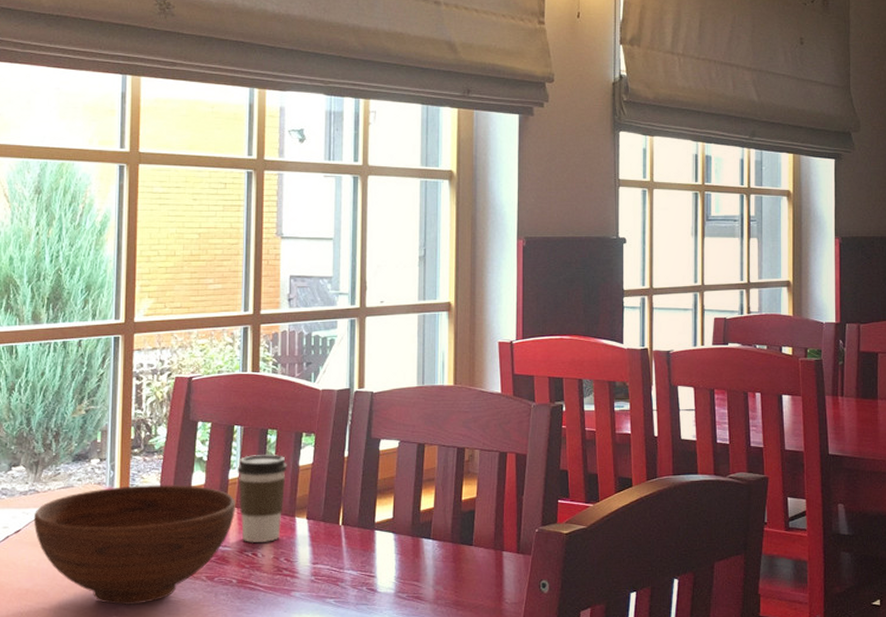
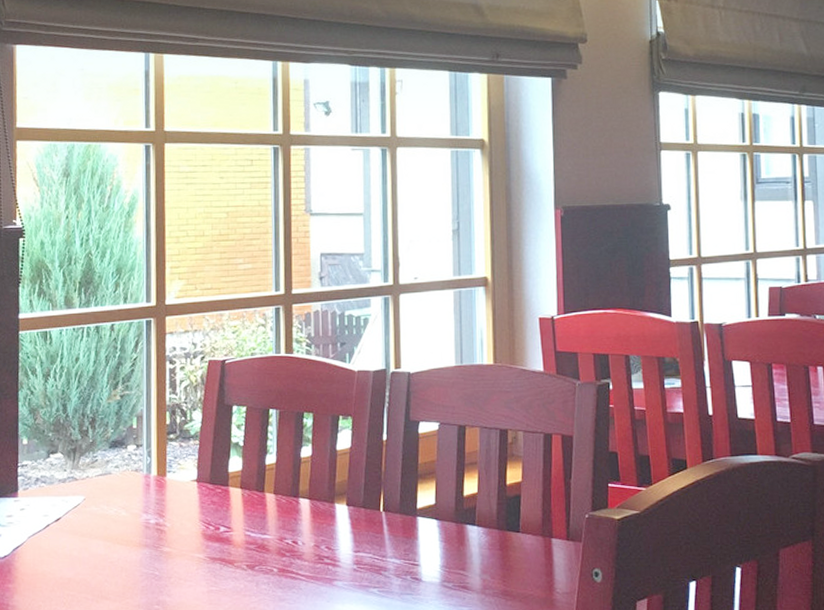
bowl: present [33,485,236,605] -> none [73,471,275,595]
coffee cup: present [237,453,287,544] -> none [273,438,325,531]

